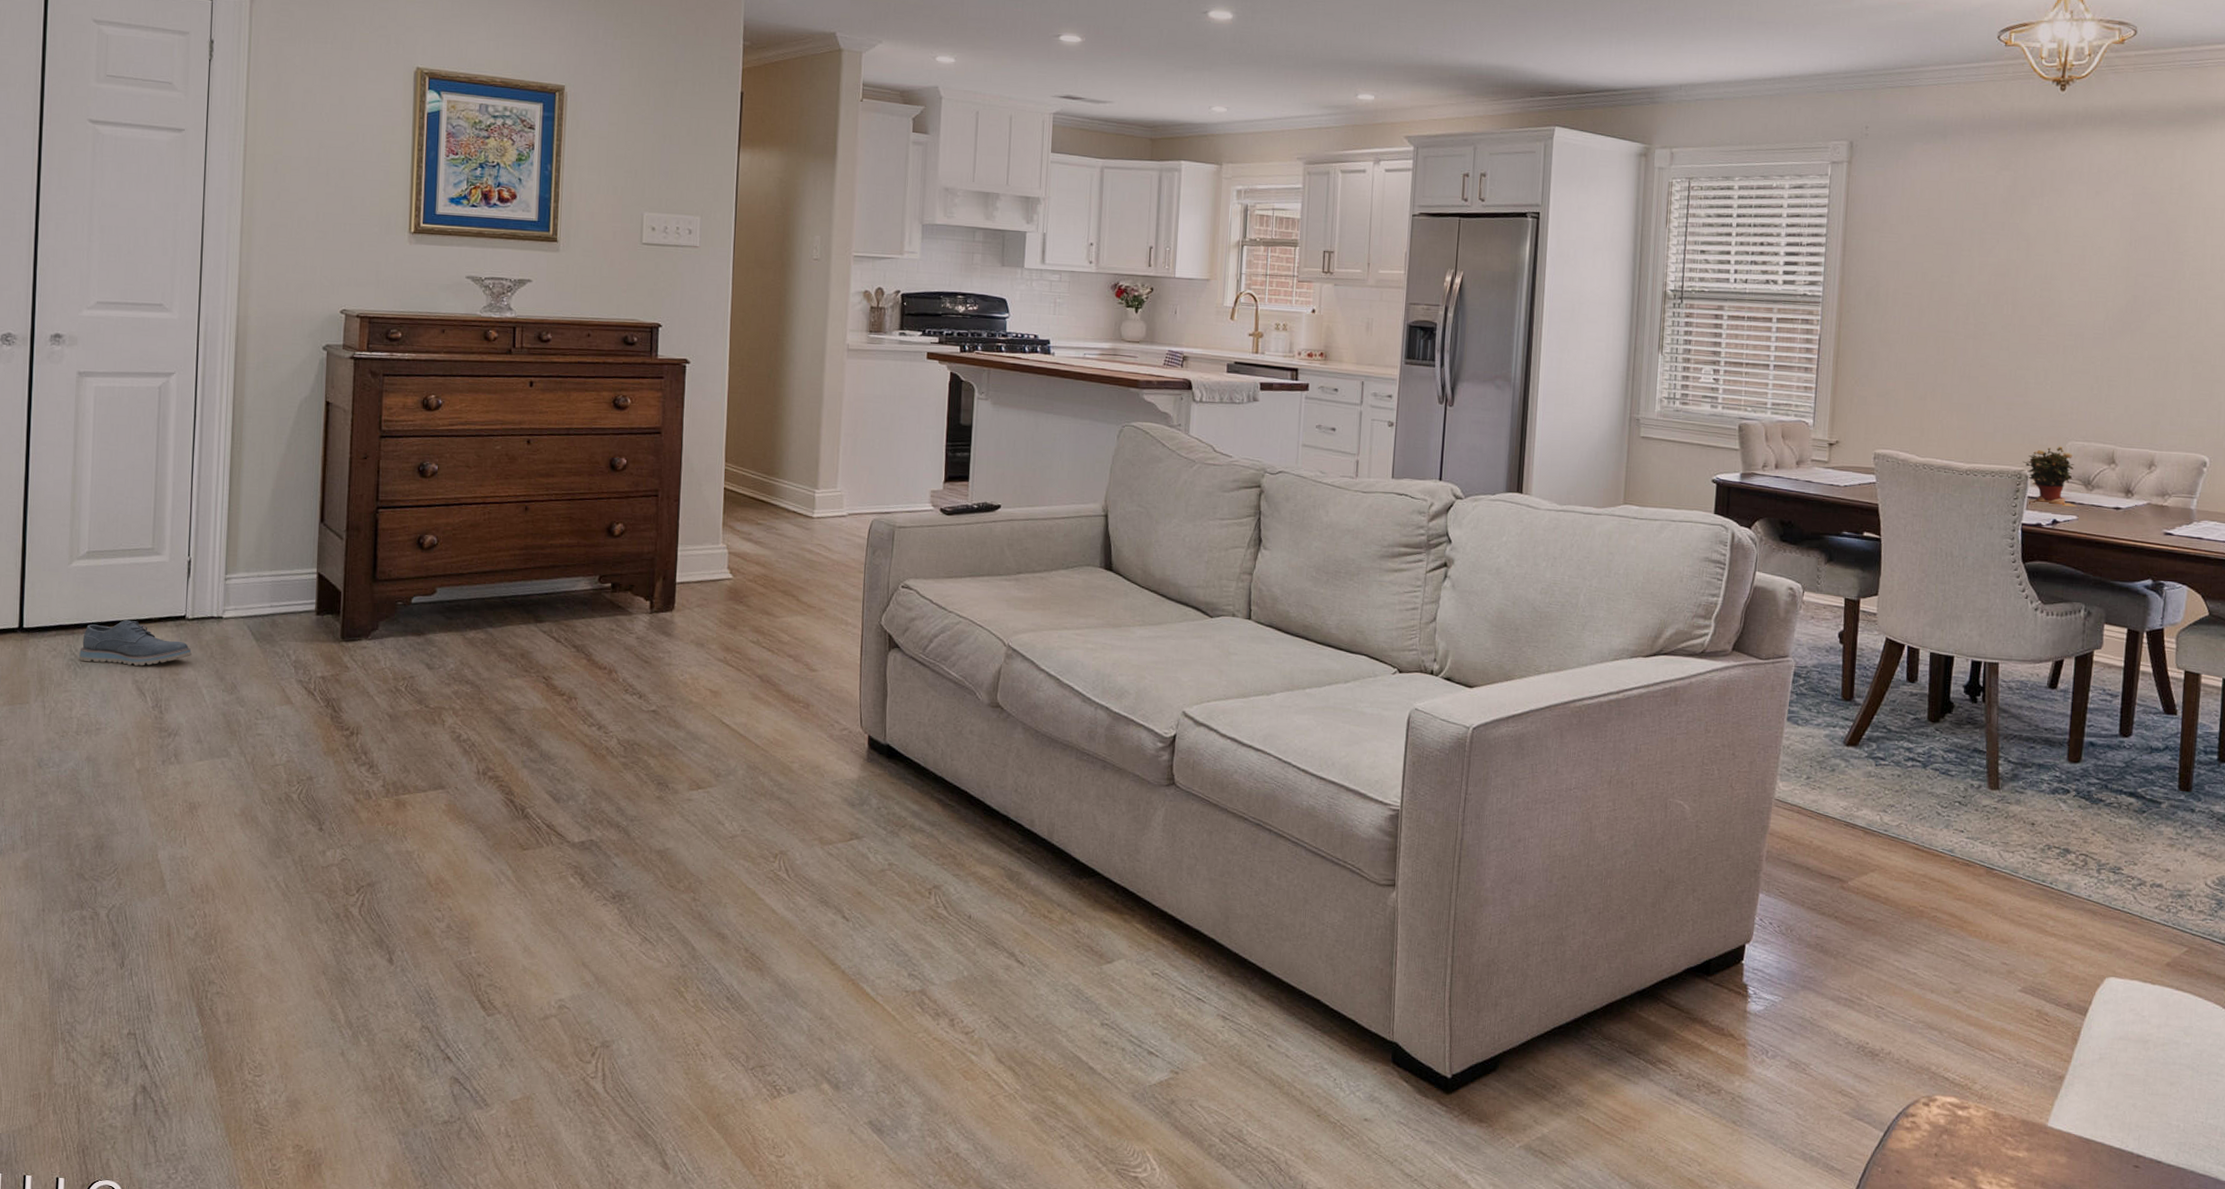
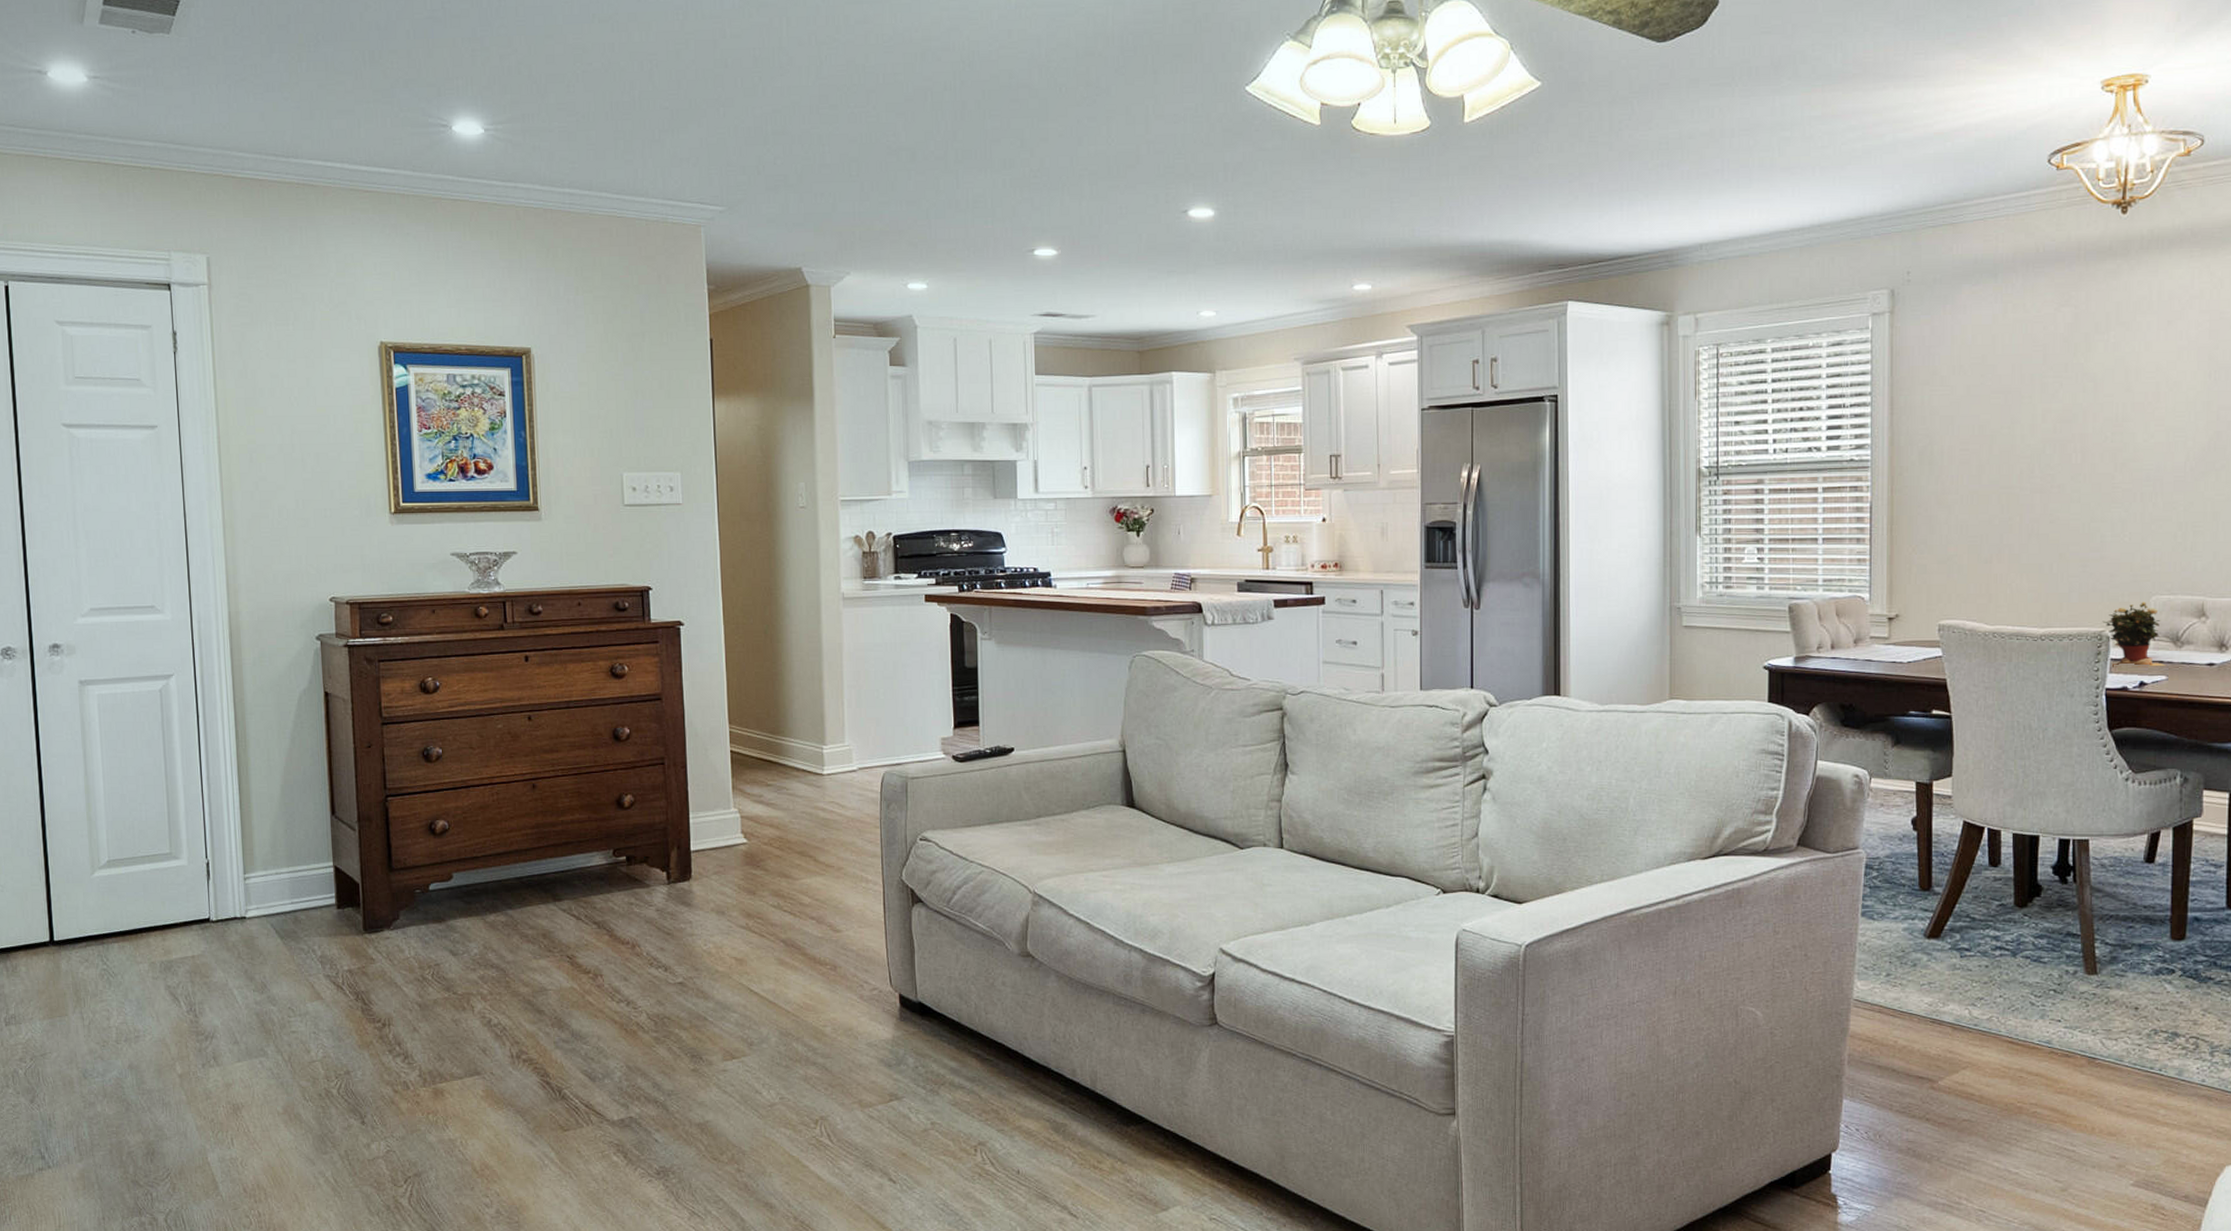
shoe: present [79,619,192,666] -> none [111,926,220,971]

